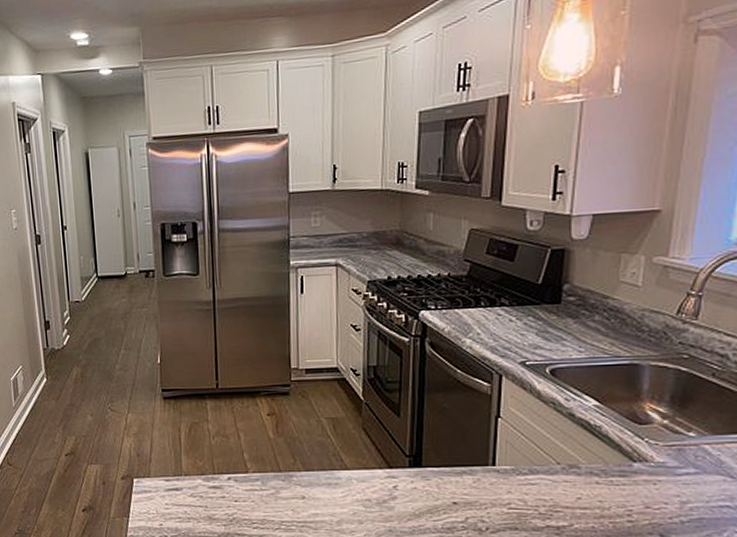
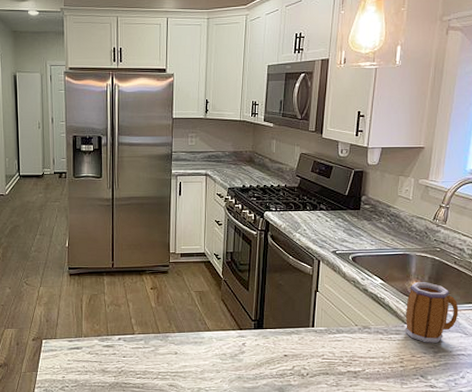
mug: none [633,403,720,489] -> present [404,282,459,343]

